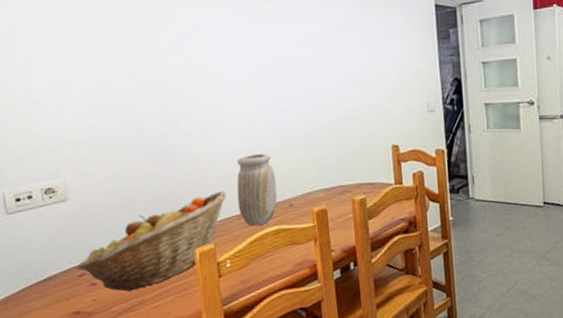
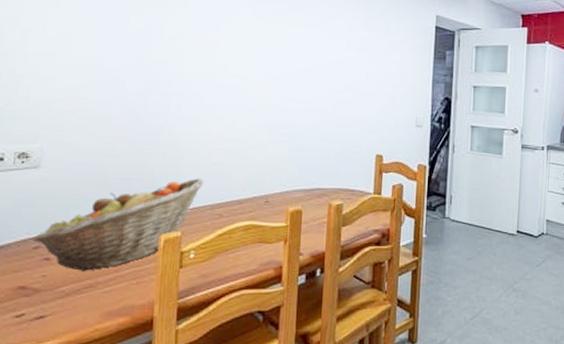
vase: present [237,153,277,227] -> none [213,145,256,219]

